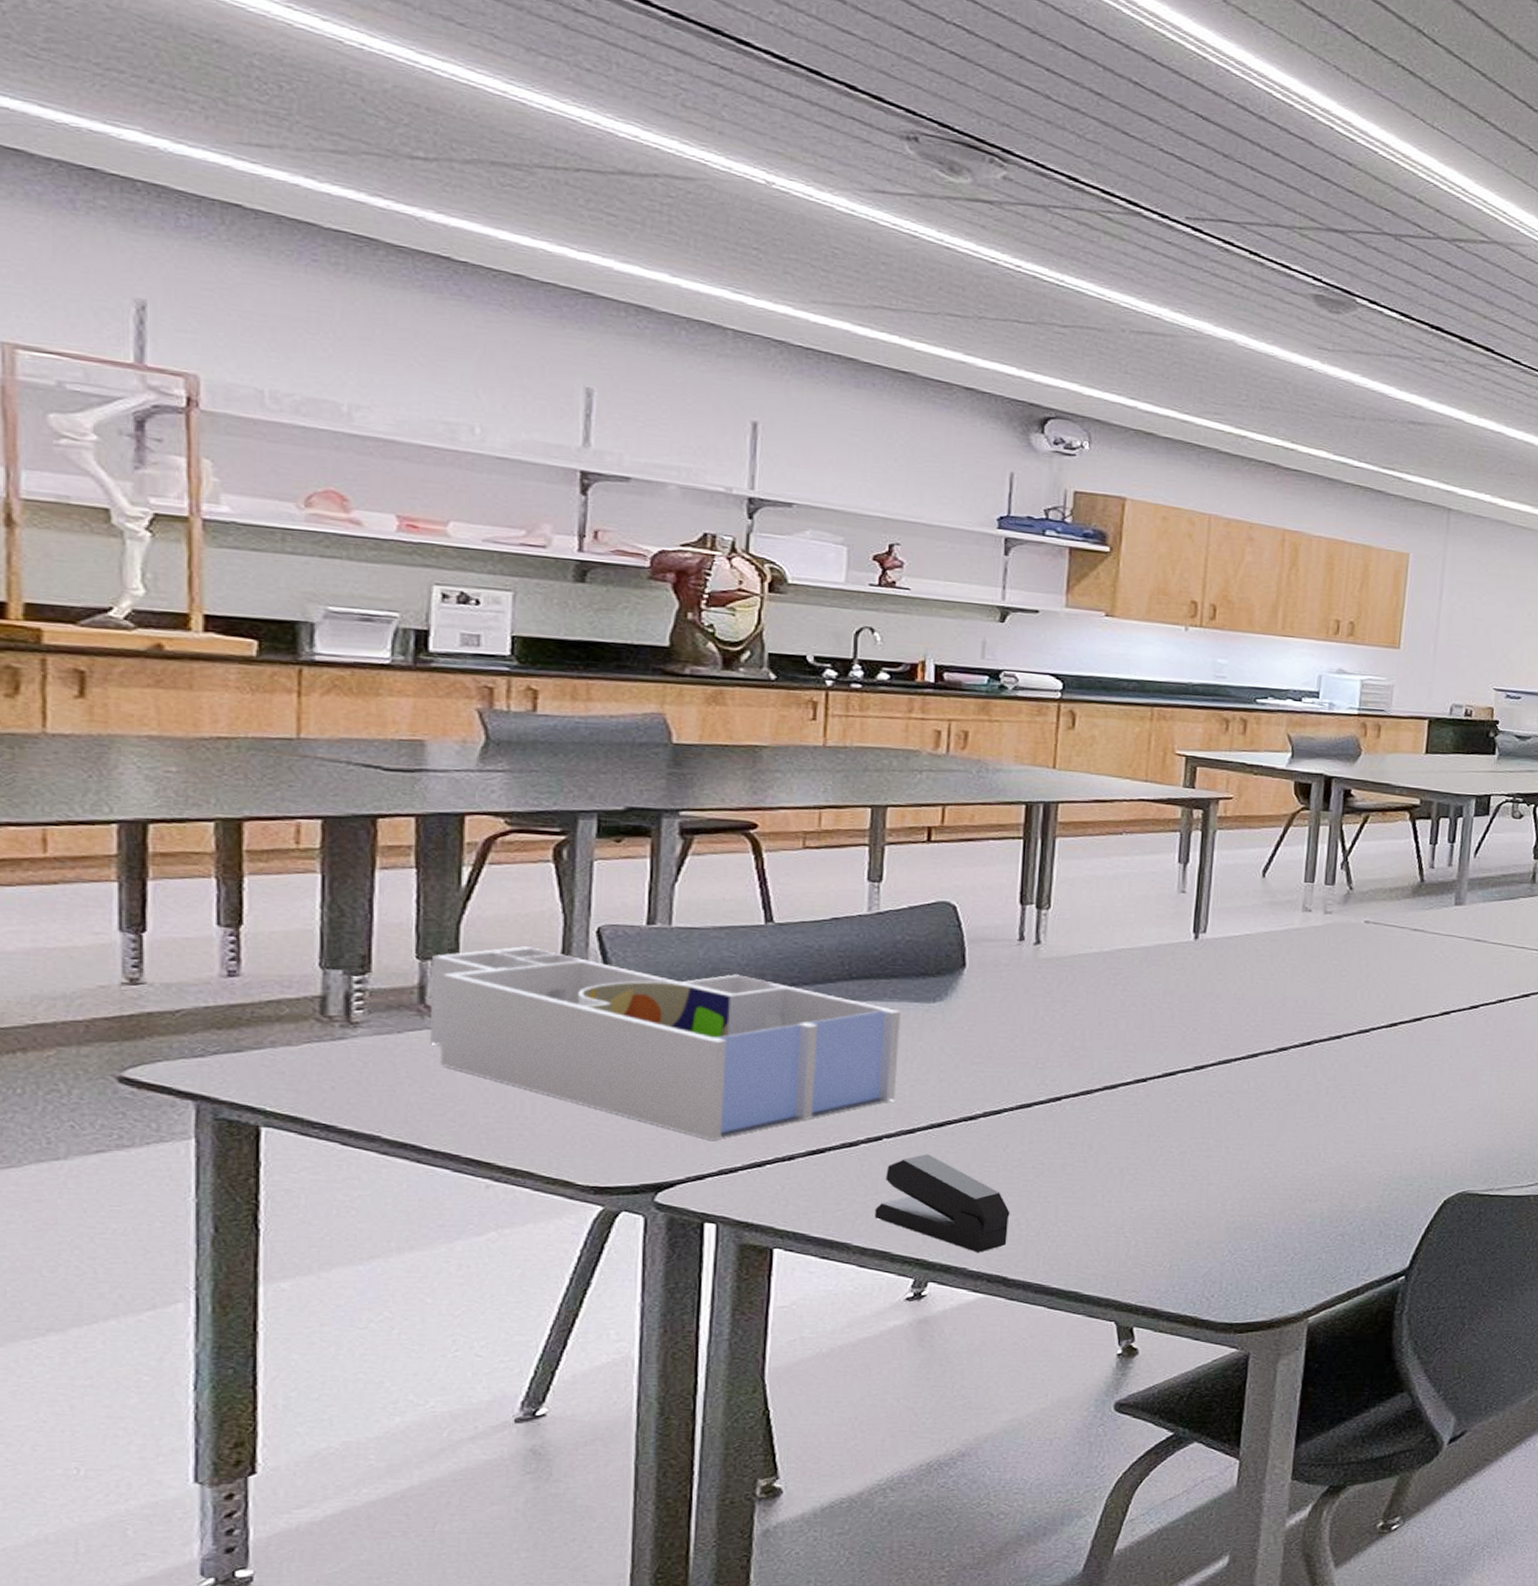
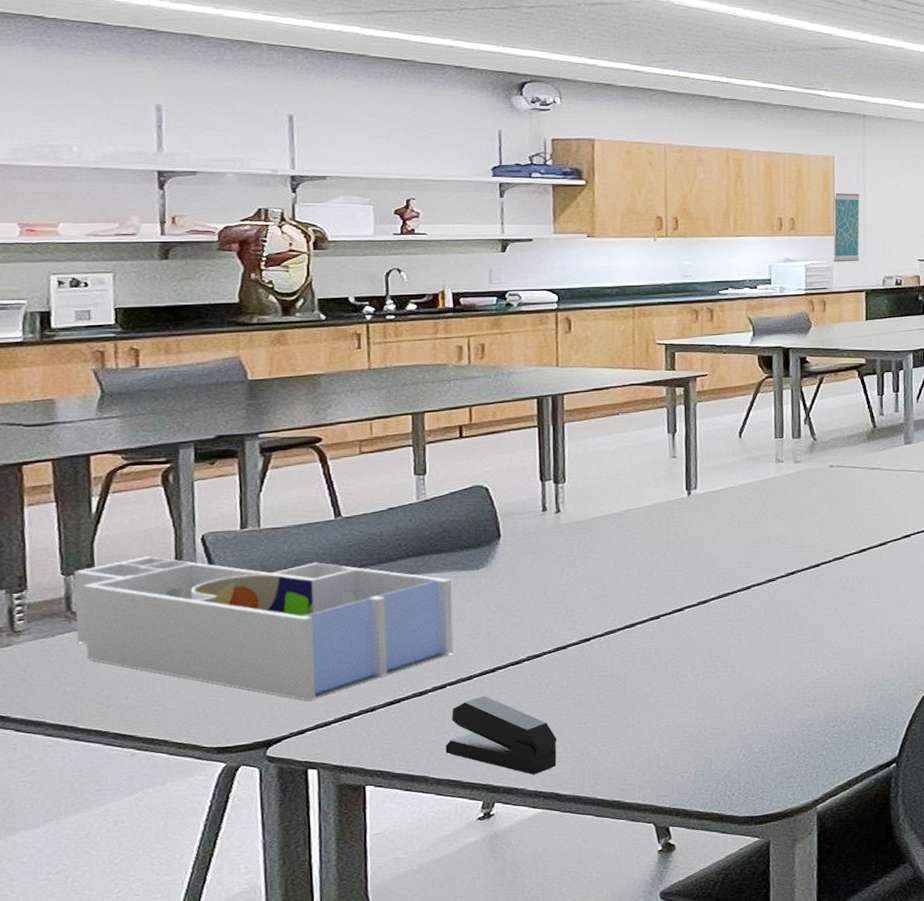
wall art: none [1395,597,1435,683] -> present [833,192,860,263]

